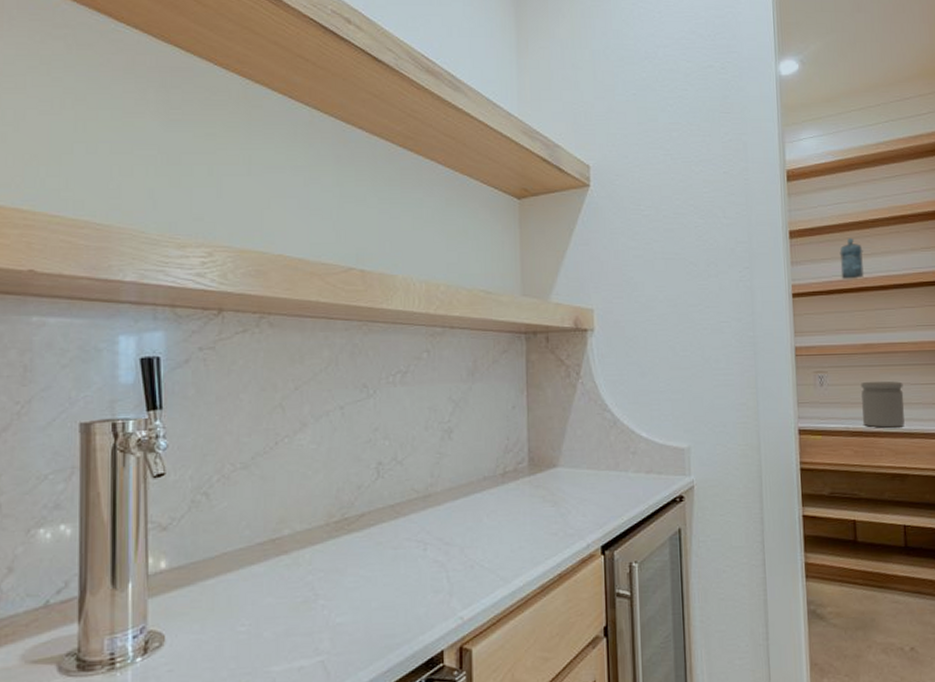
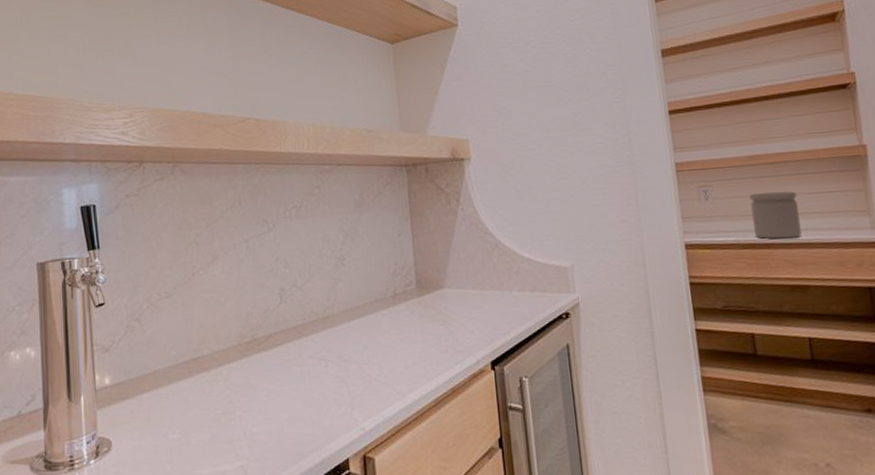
canister: present [839,237,865,280] -> none [716,50,746,94]

